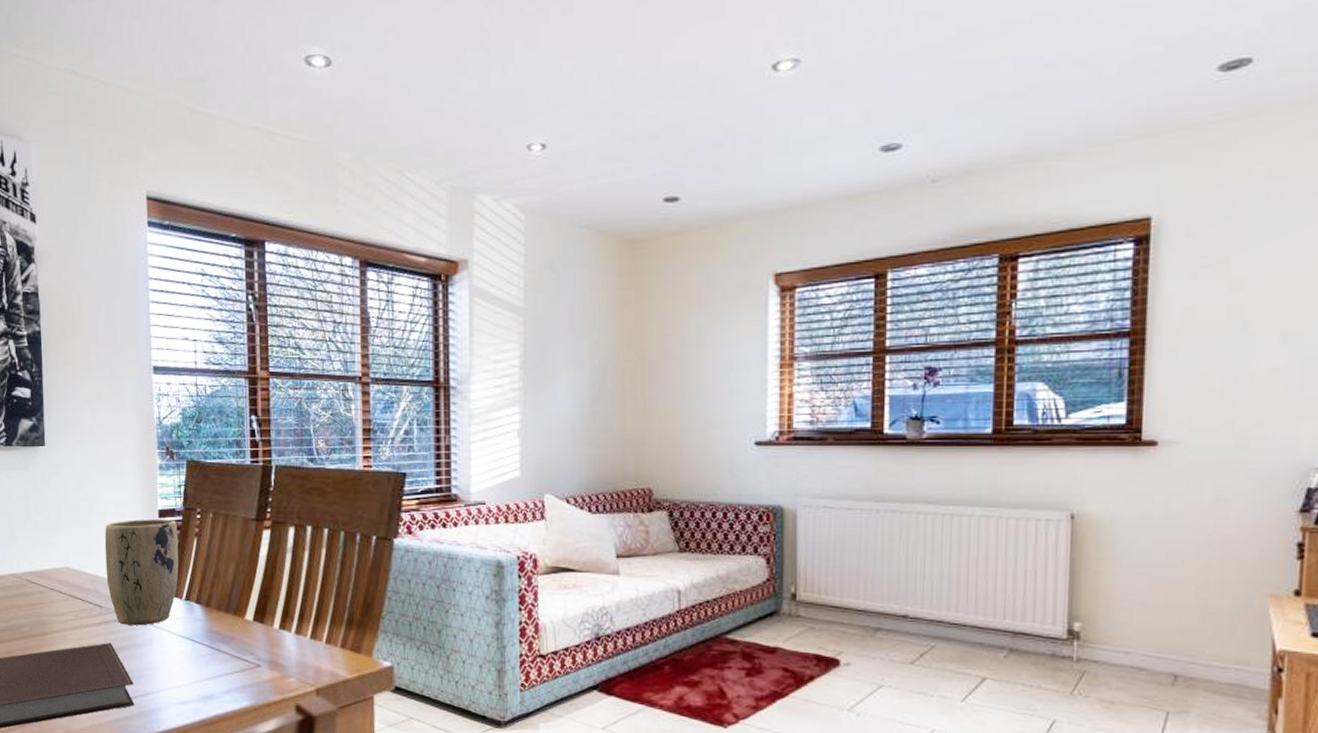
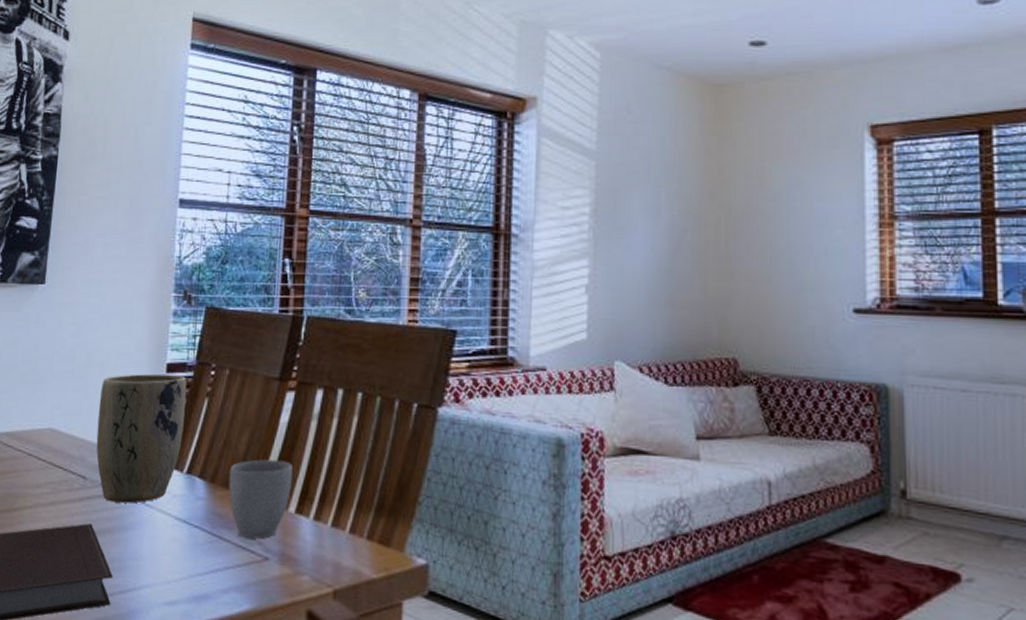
mug: none [221,586,274,650] -> present [228,459,293,539]

